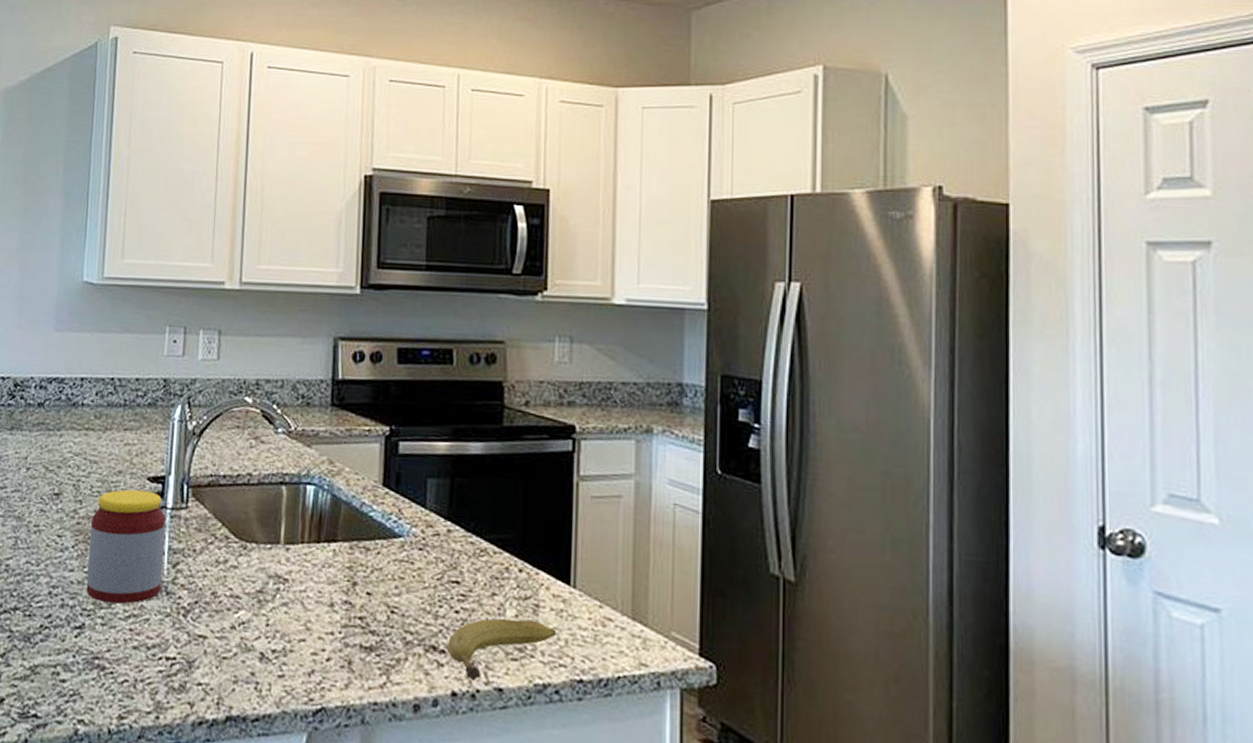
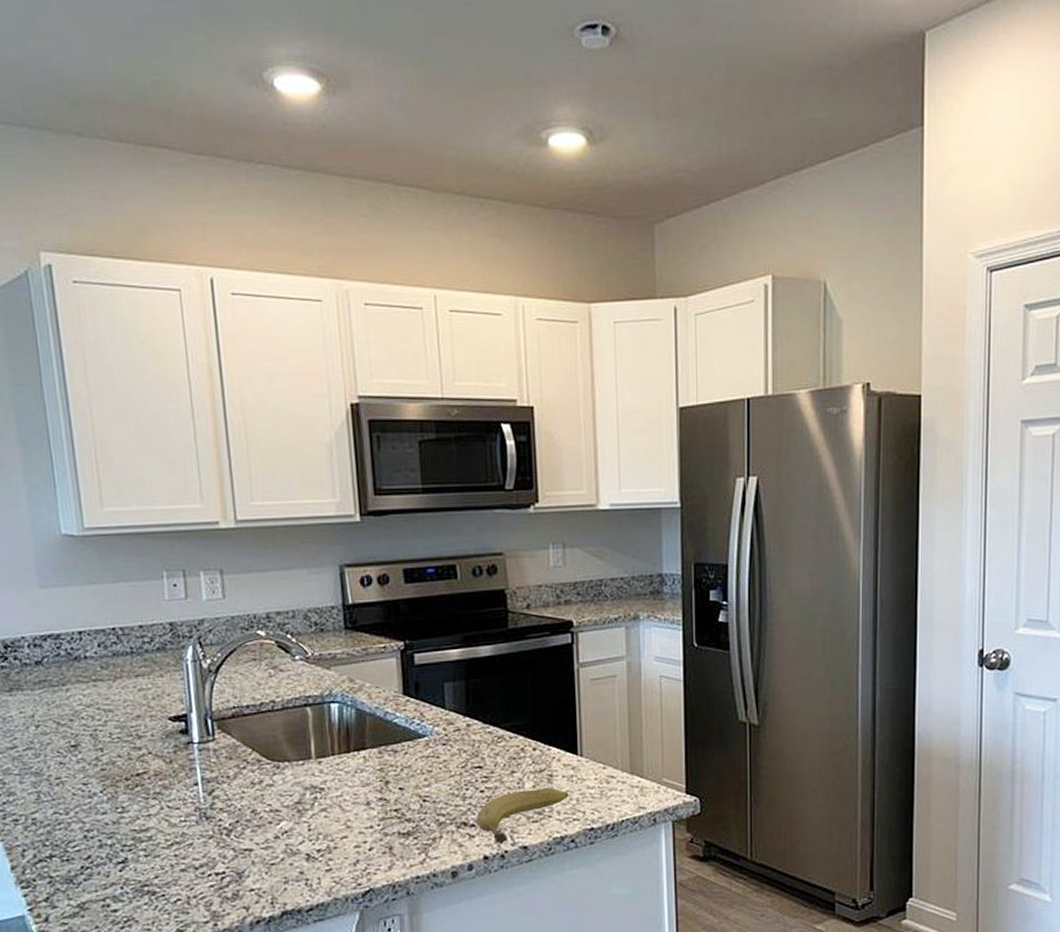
jar: present [86,489,166,604] -> none [116,730,201,836]

